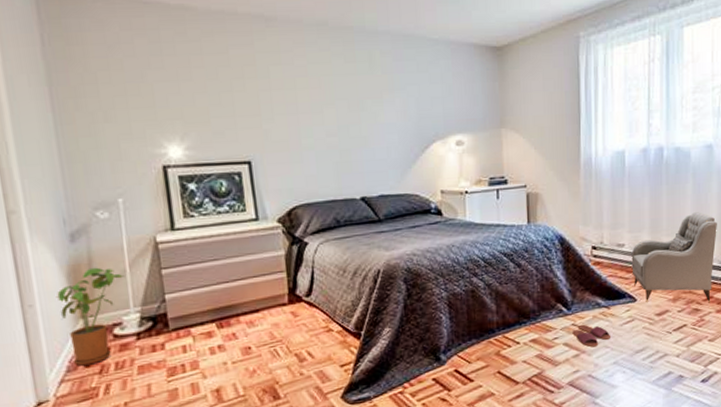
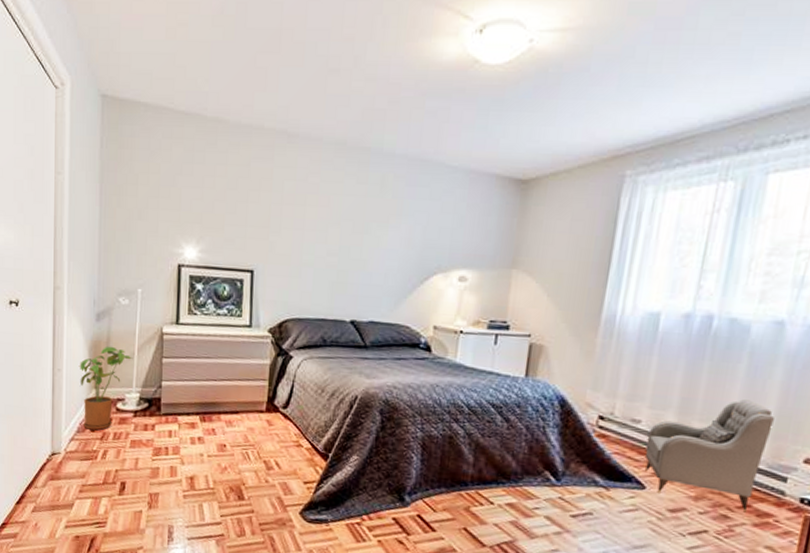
slippers: present [572,324,610,347] -> none [558,500,604,529]

